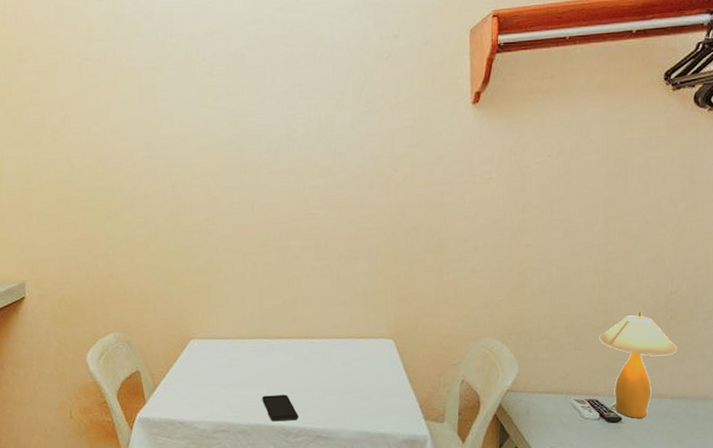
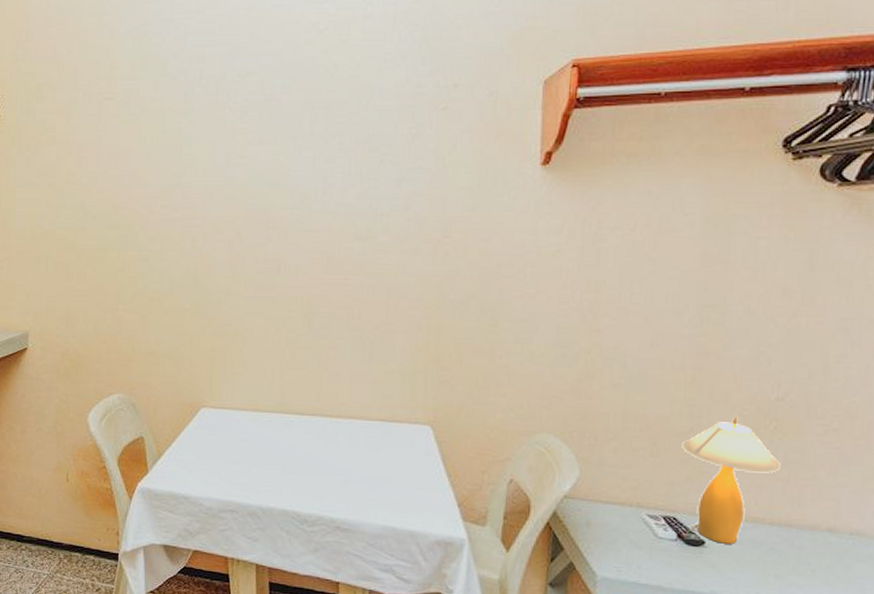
mobile phone: present [262,395,298,422] -> none [277,476,316,506]

